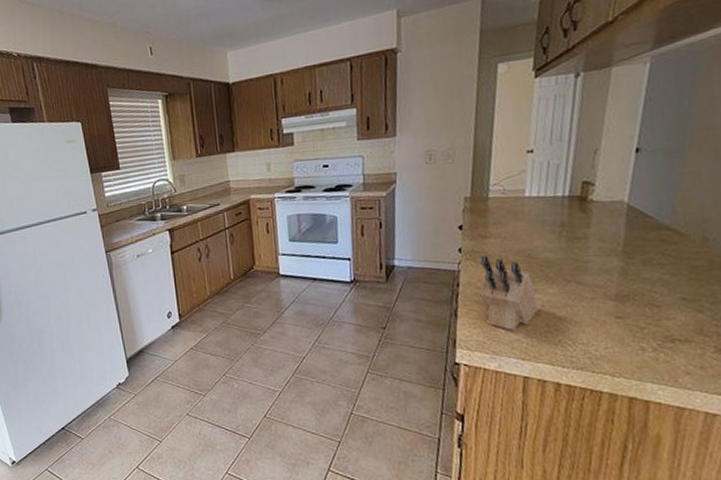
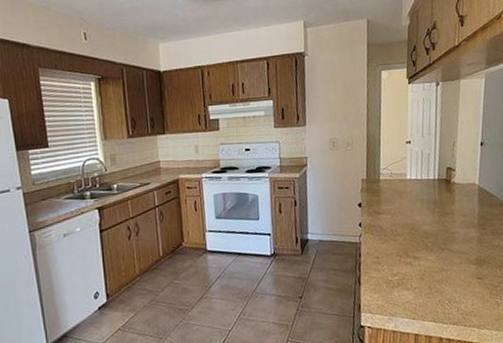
knife block: present [478,254,540,330] -> none [376,228,423,294]

